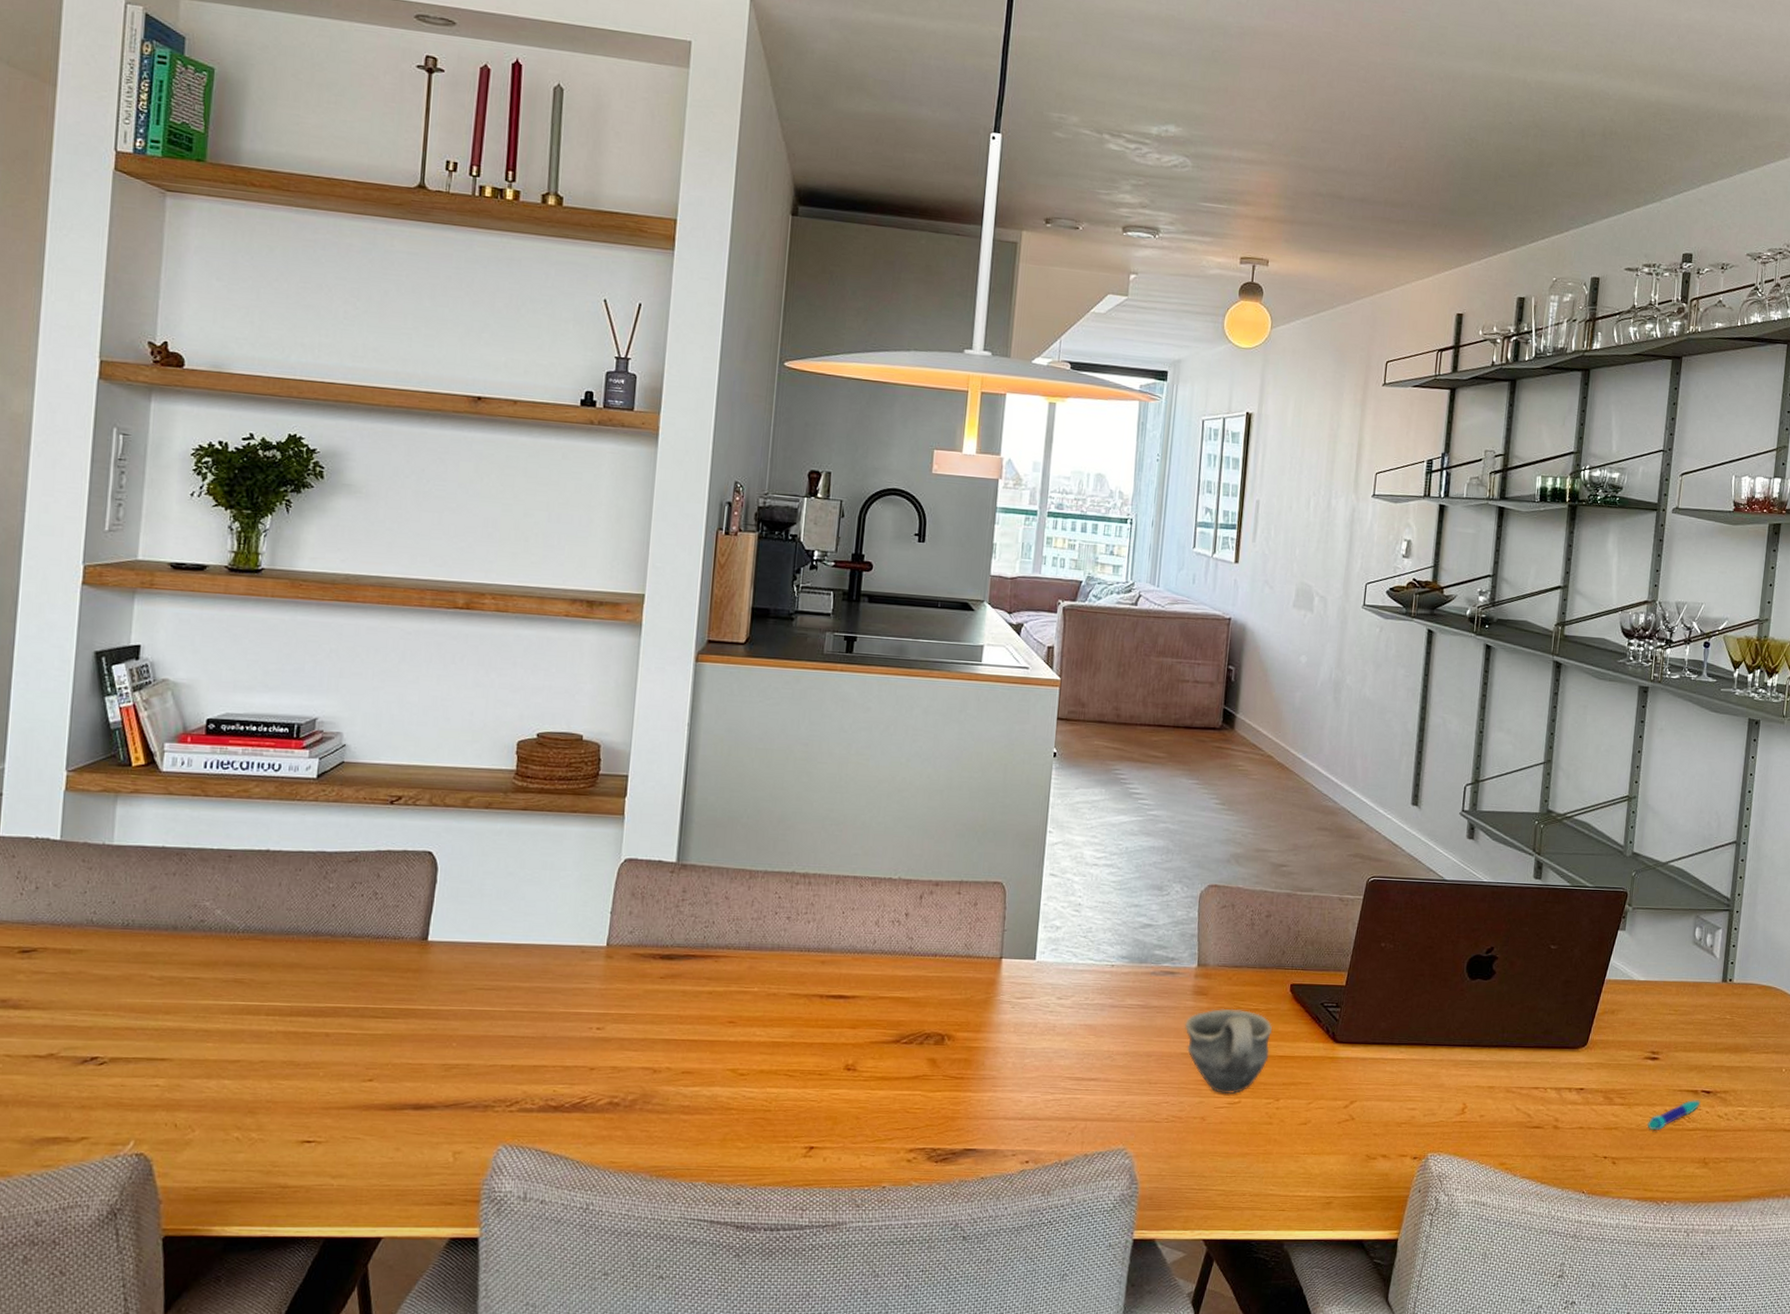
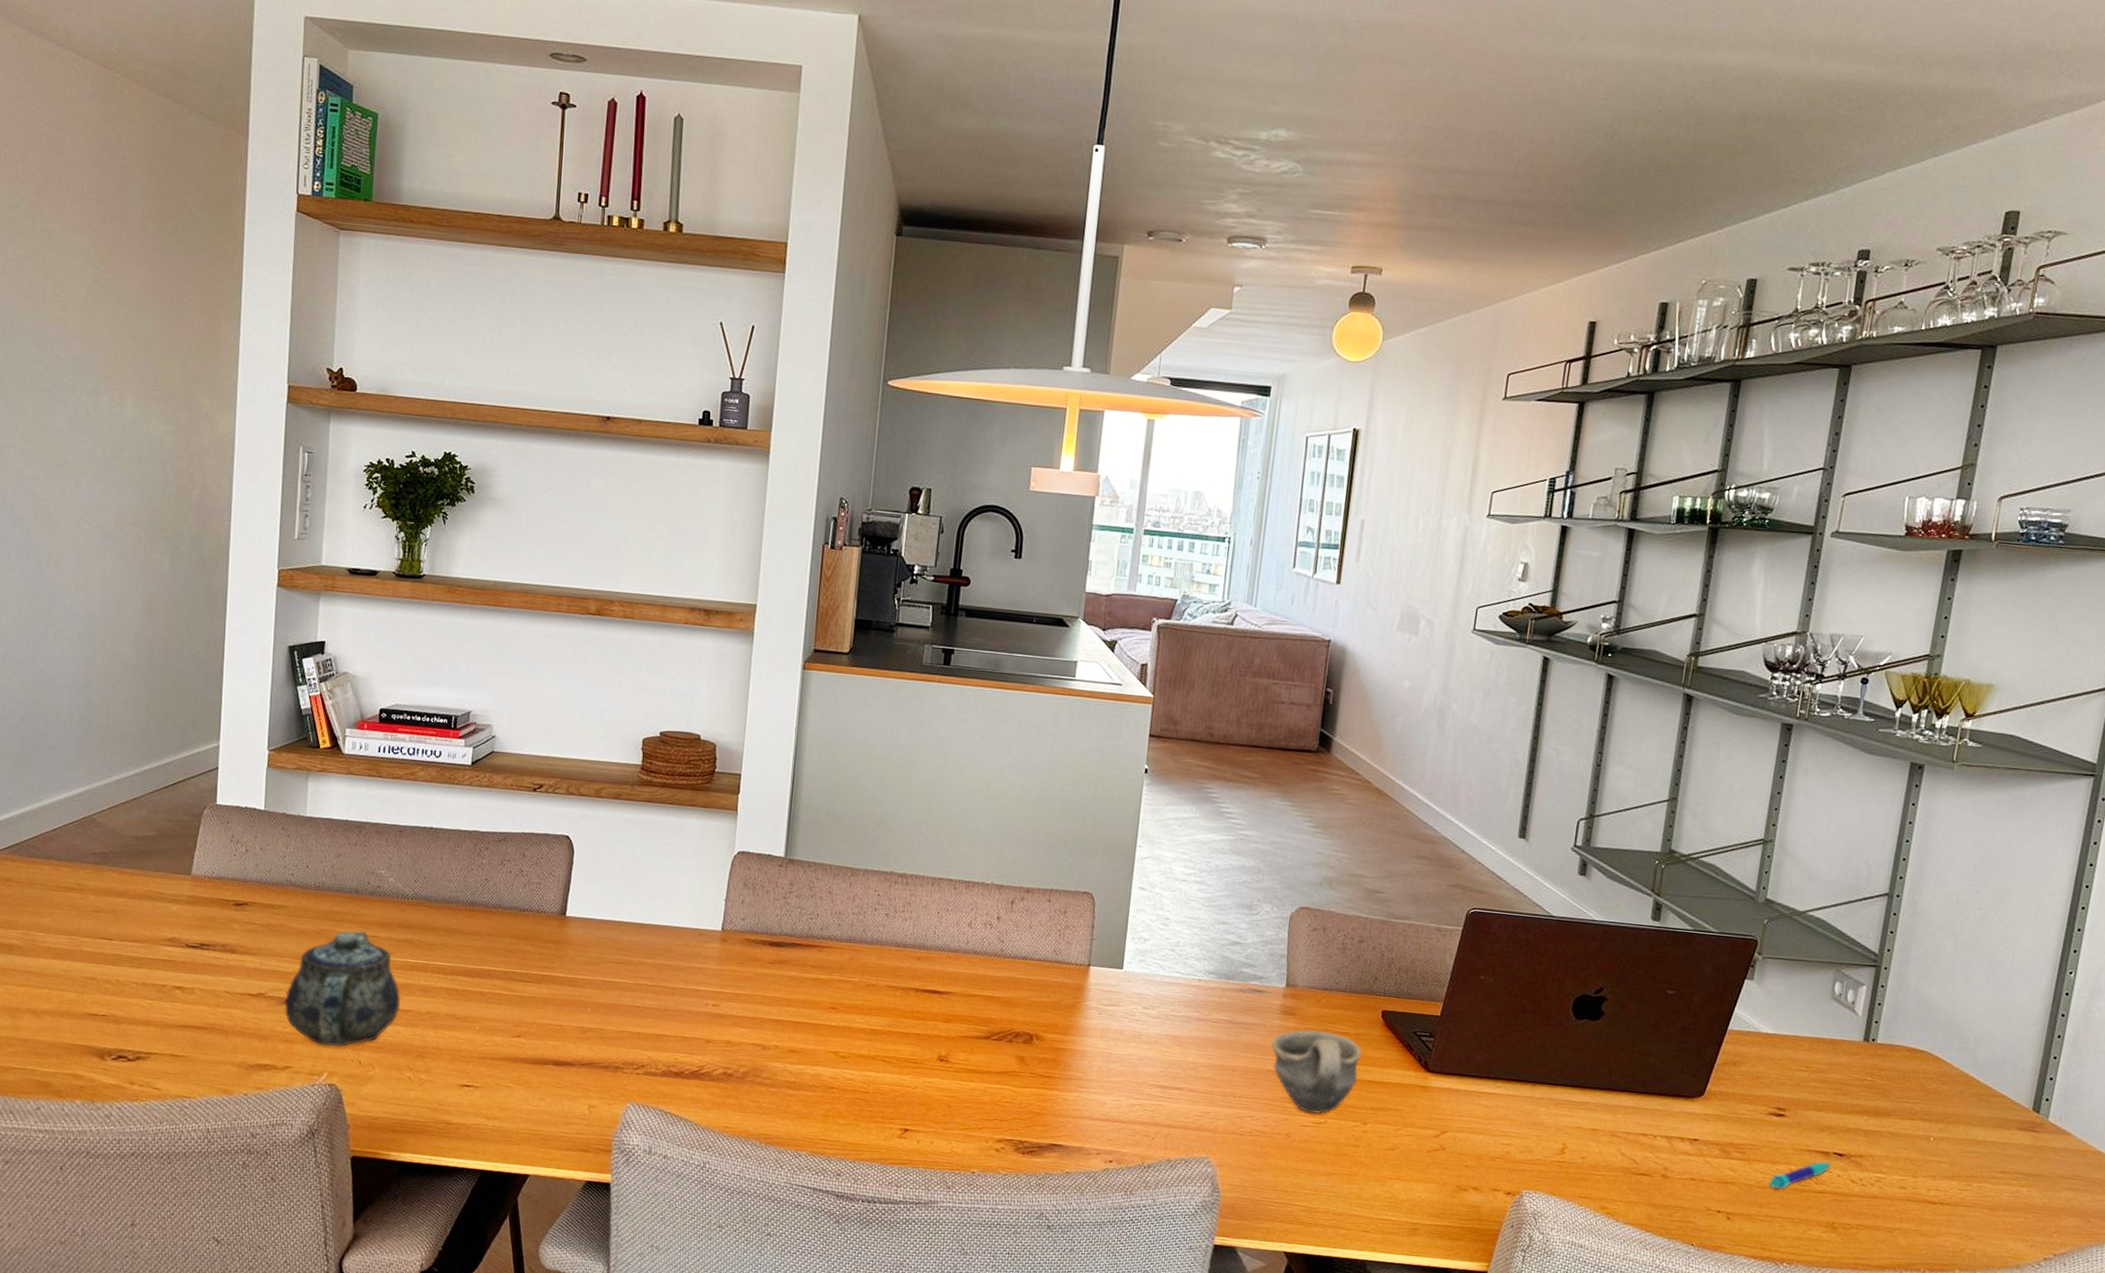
teapot: none [81,972,228,1110] -> present [285,930,401,1047]

